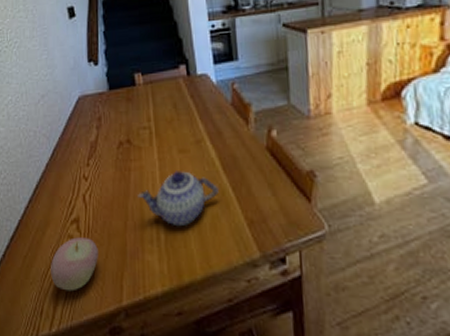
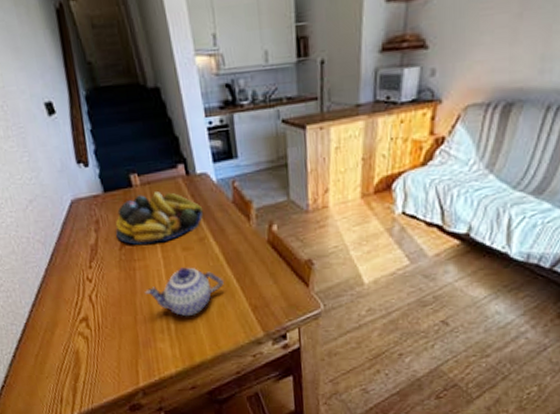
apple: present [51,237,98,292] -> none [64,333,112,381]
fruit bowl: none [116,91,202,145] -> present [115,192,204,246]

